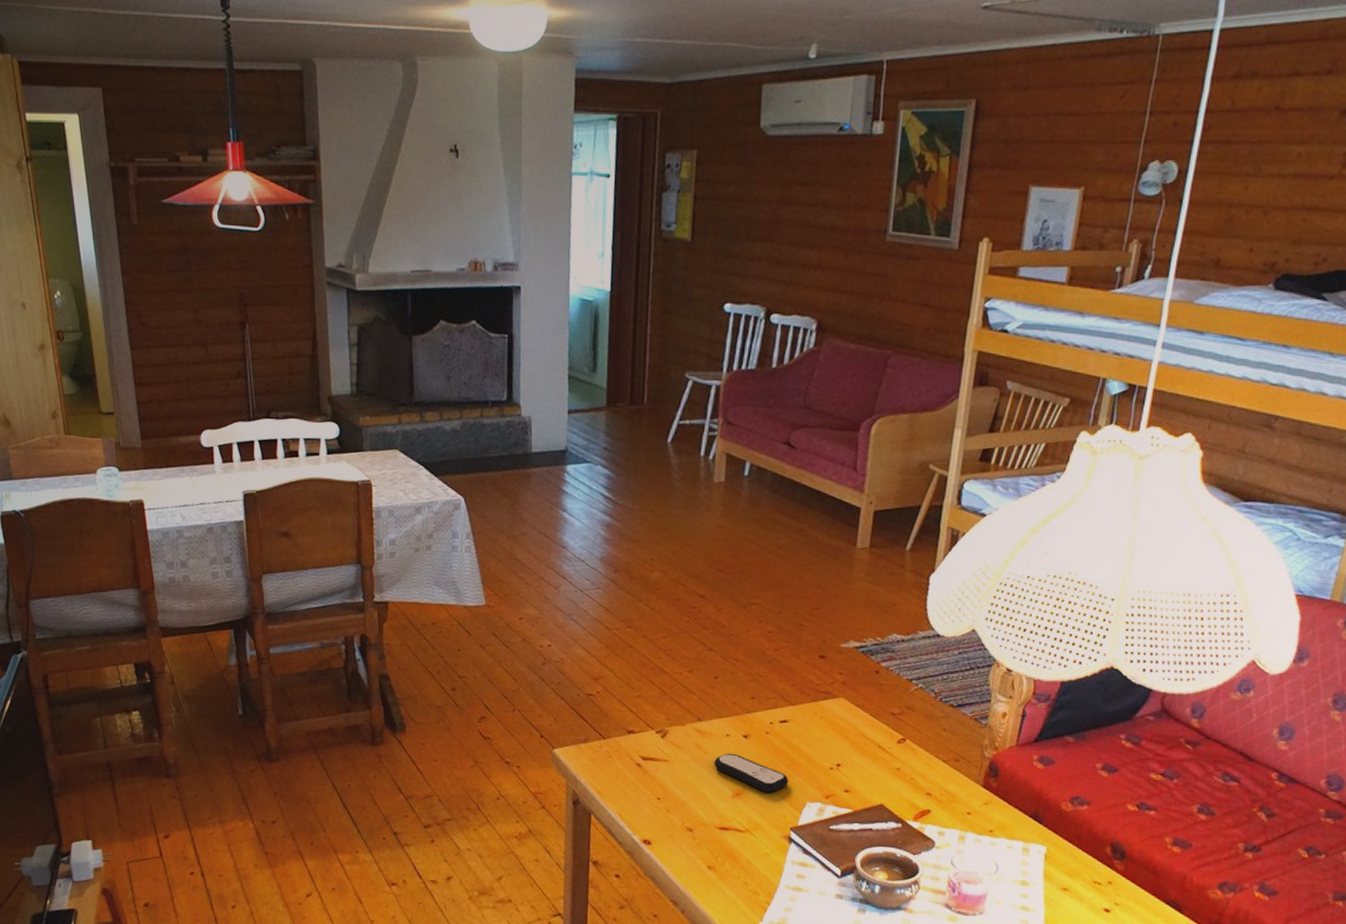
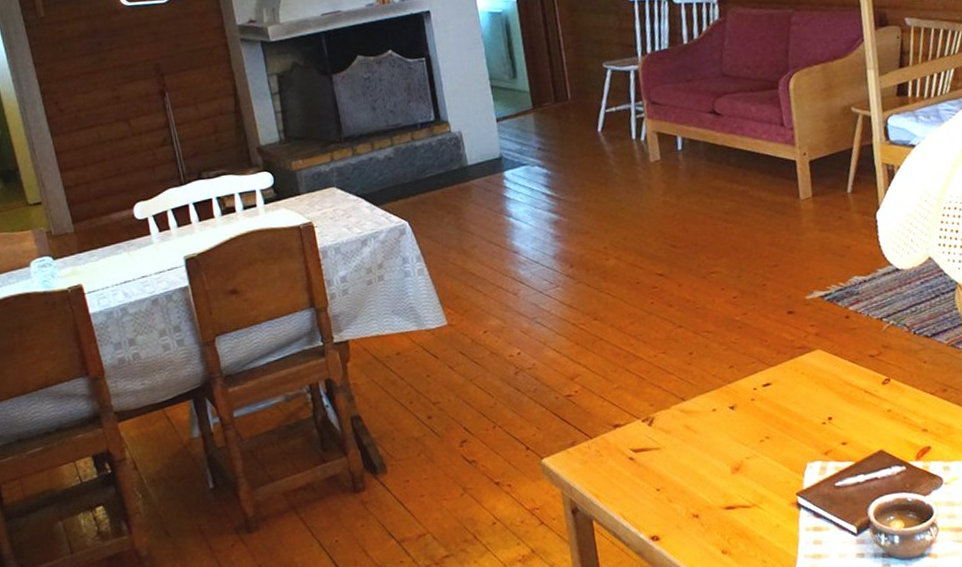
remote control: present [714,753,788,793] -> none [706,427,784,461]

